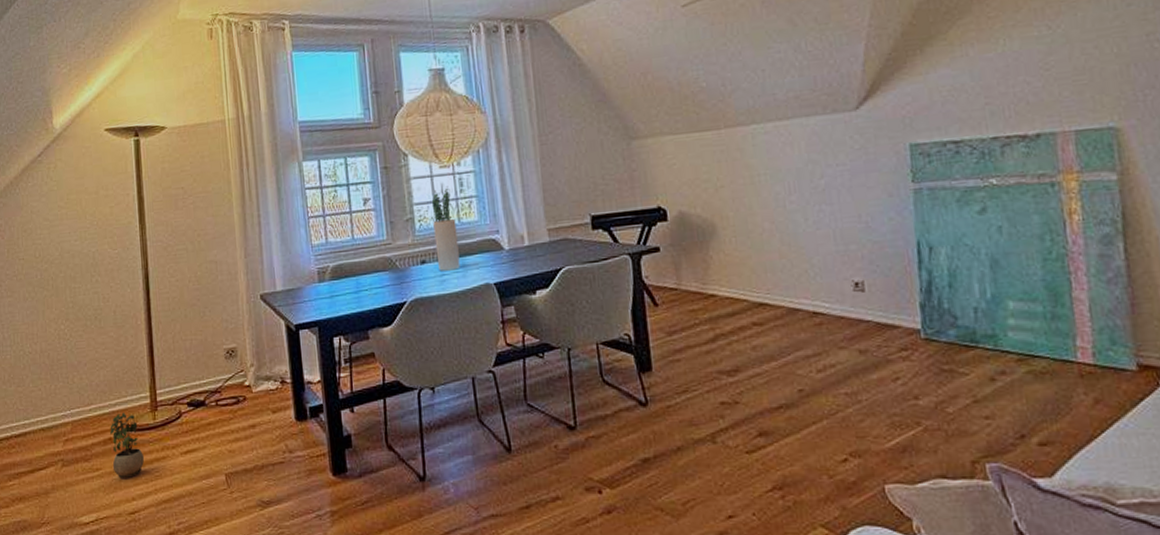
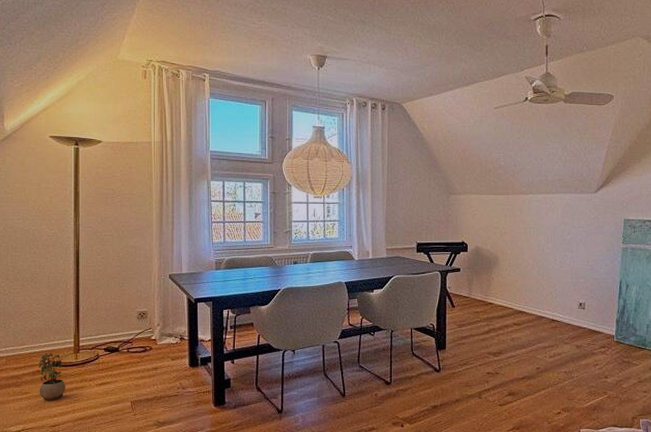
vase: present [431,186,460,273] -> none [305,211,322,272]

